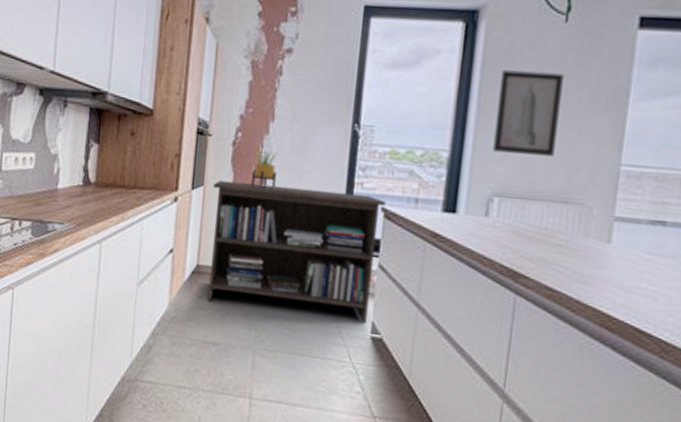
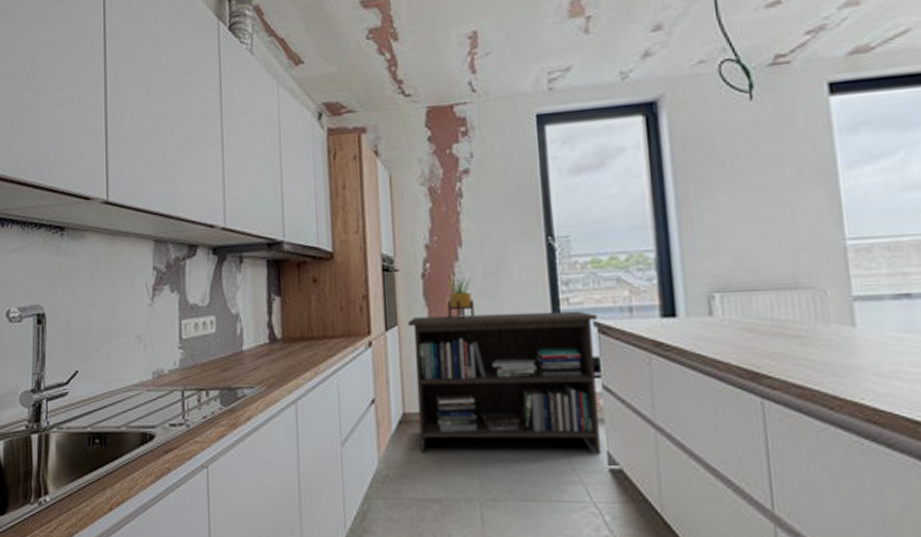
wall art: present [493,70,564,156] -> none [694,152,770,246]

